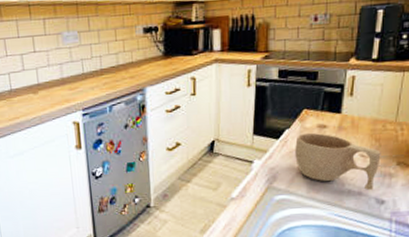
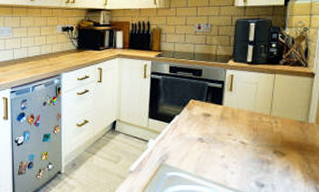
cup: present [295,132,381,191] -> none [184,119,259,175]

